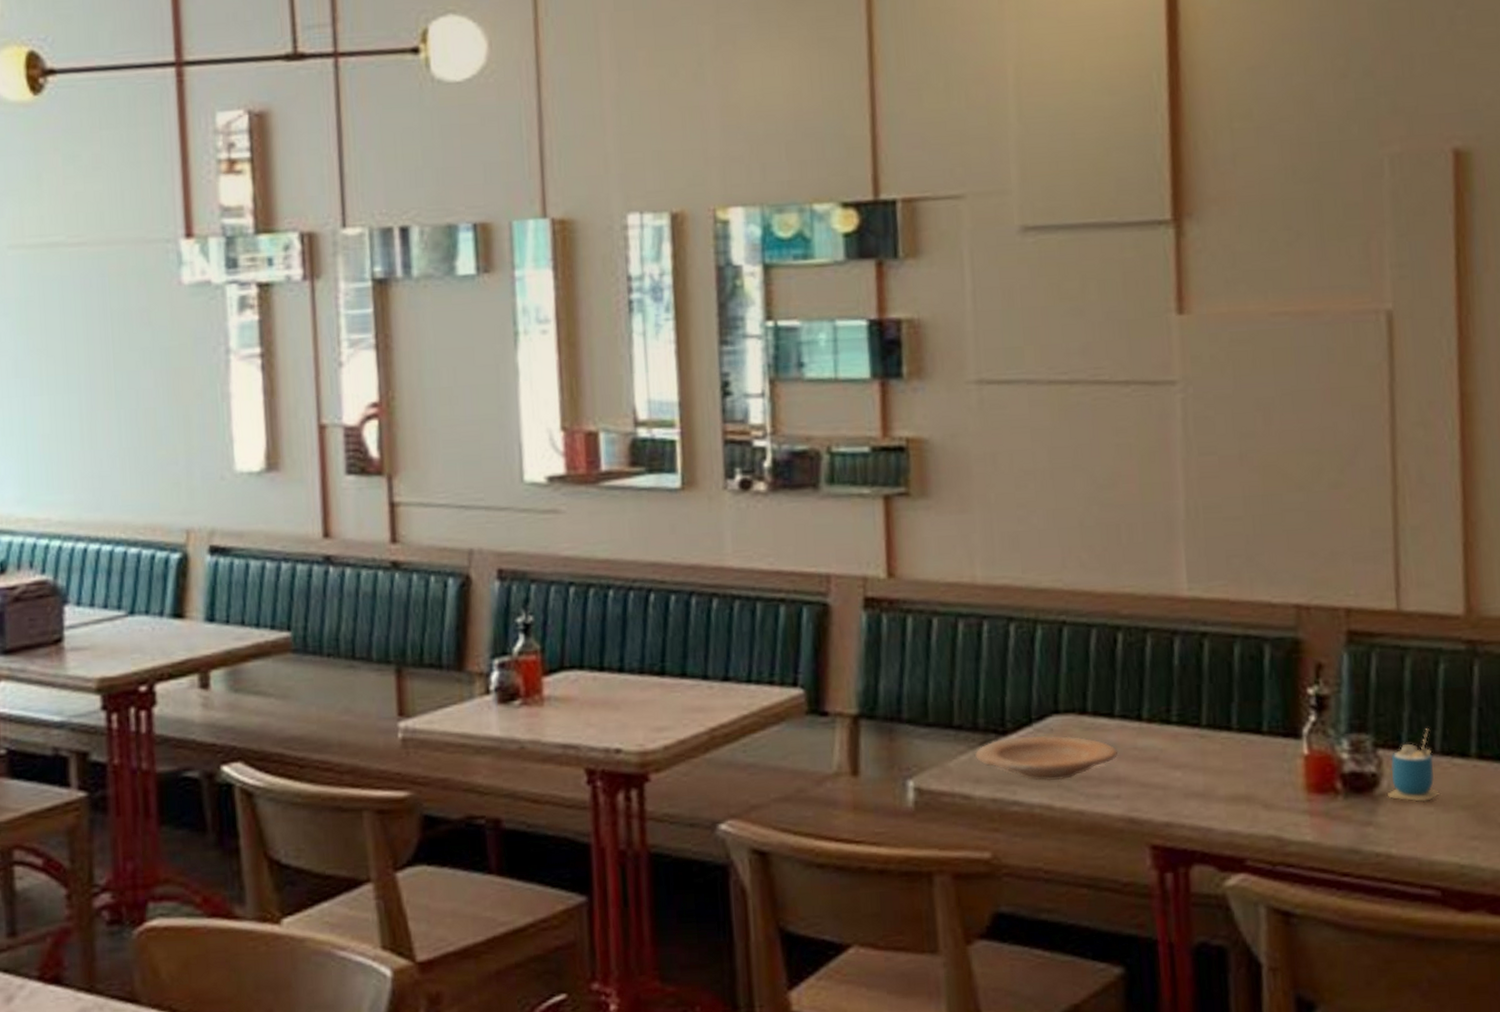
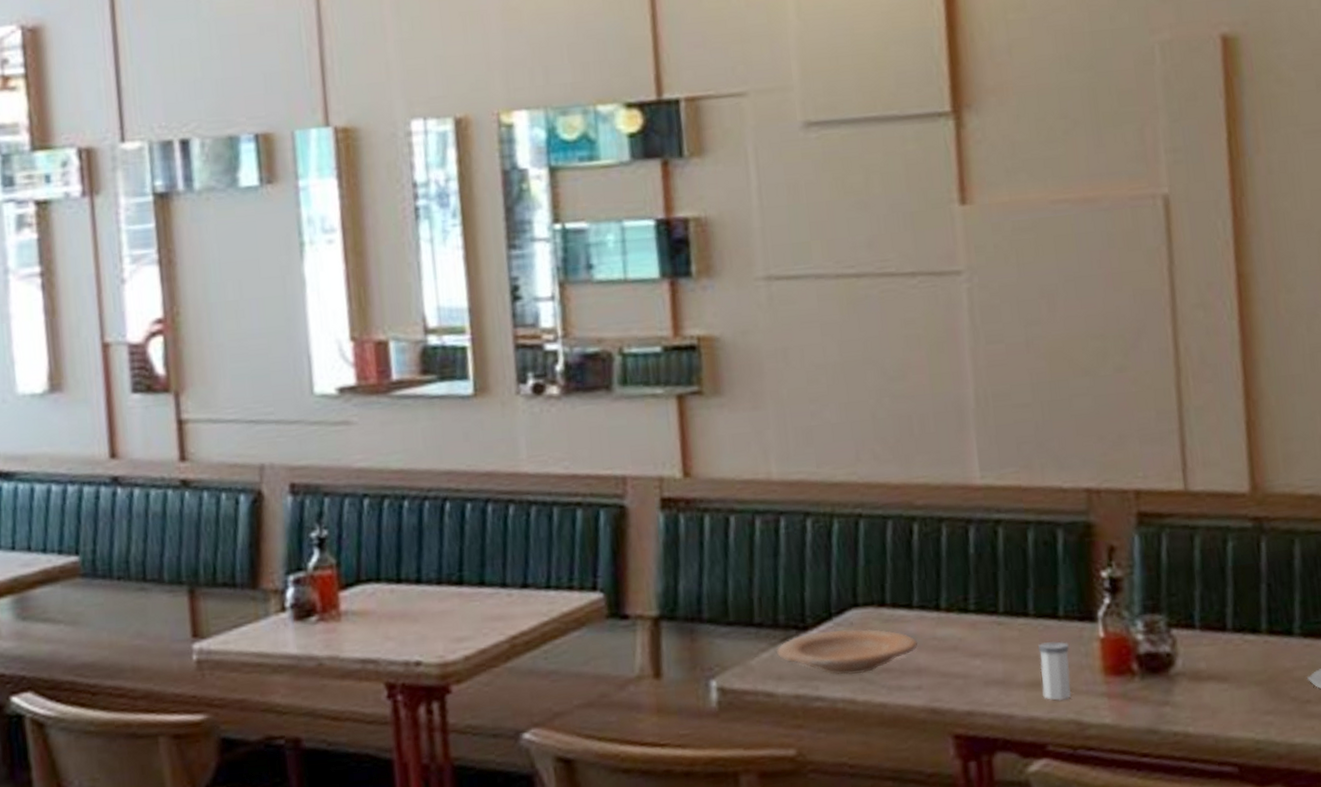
salt shaker: none [1241,757,1273,817] -> present [1038,641,1072,701]
cup: present [1388,727,1439,803] -> none [1183,605,1232,680]

